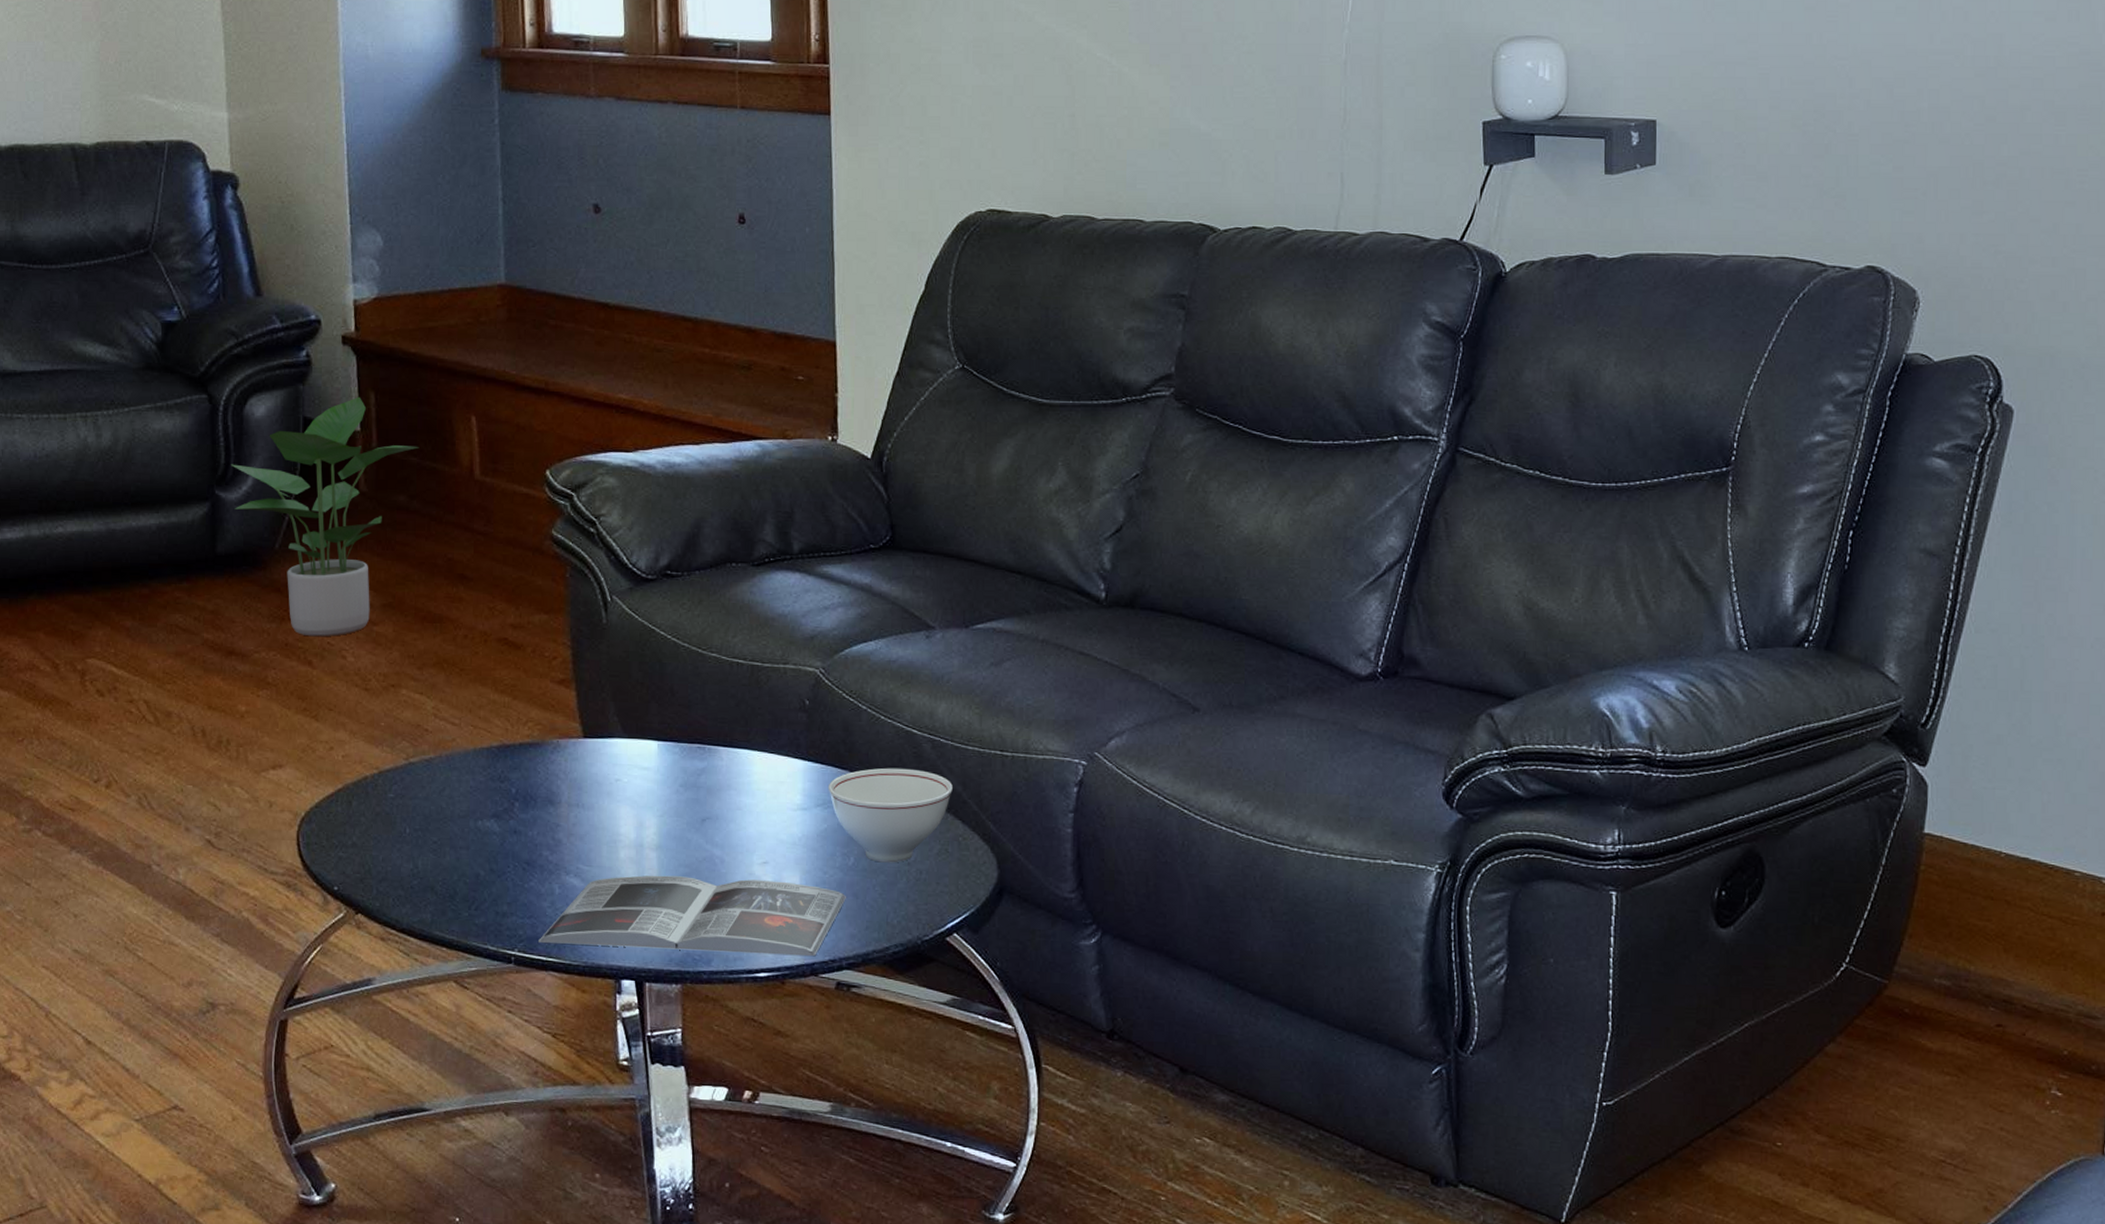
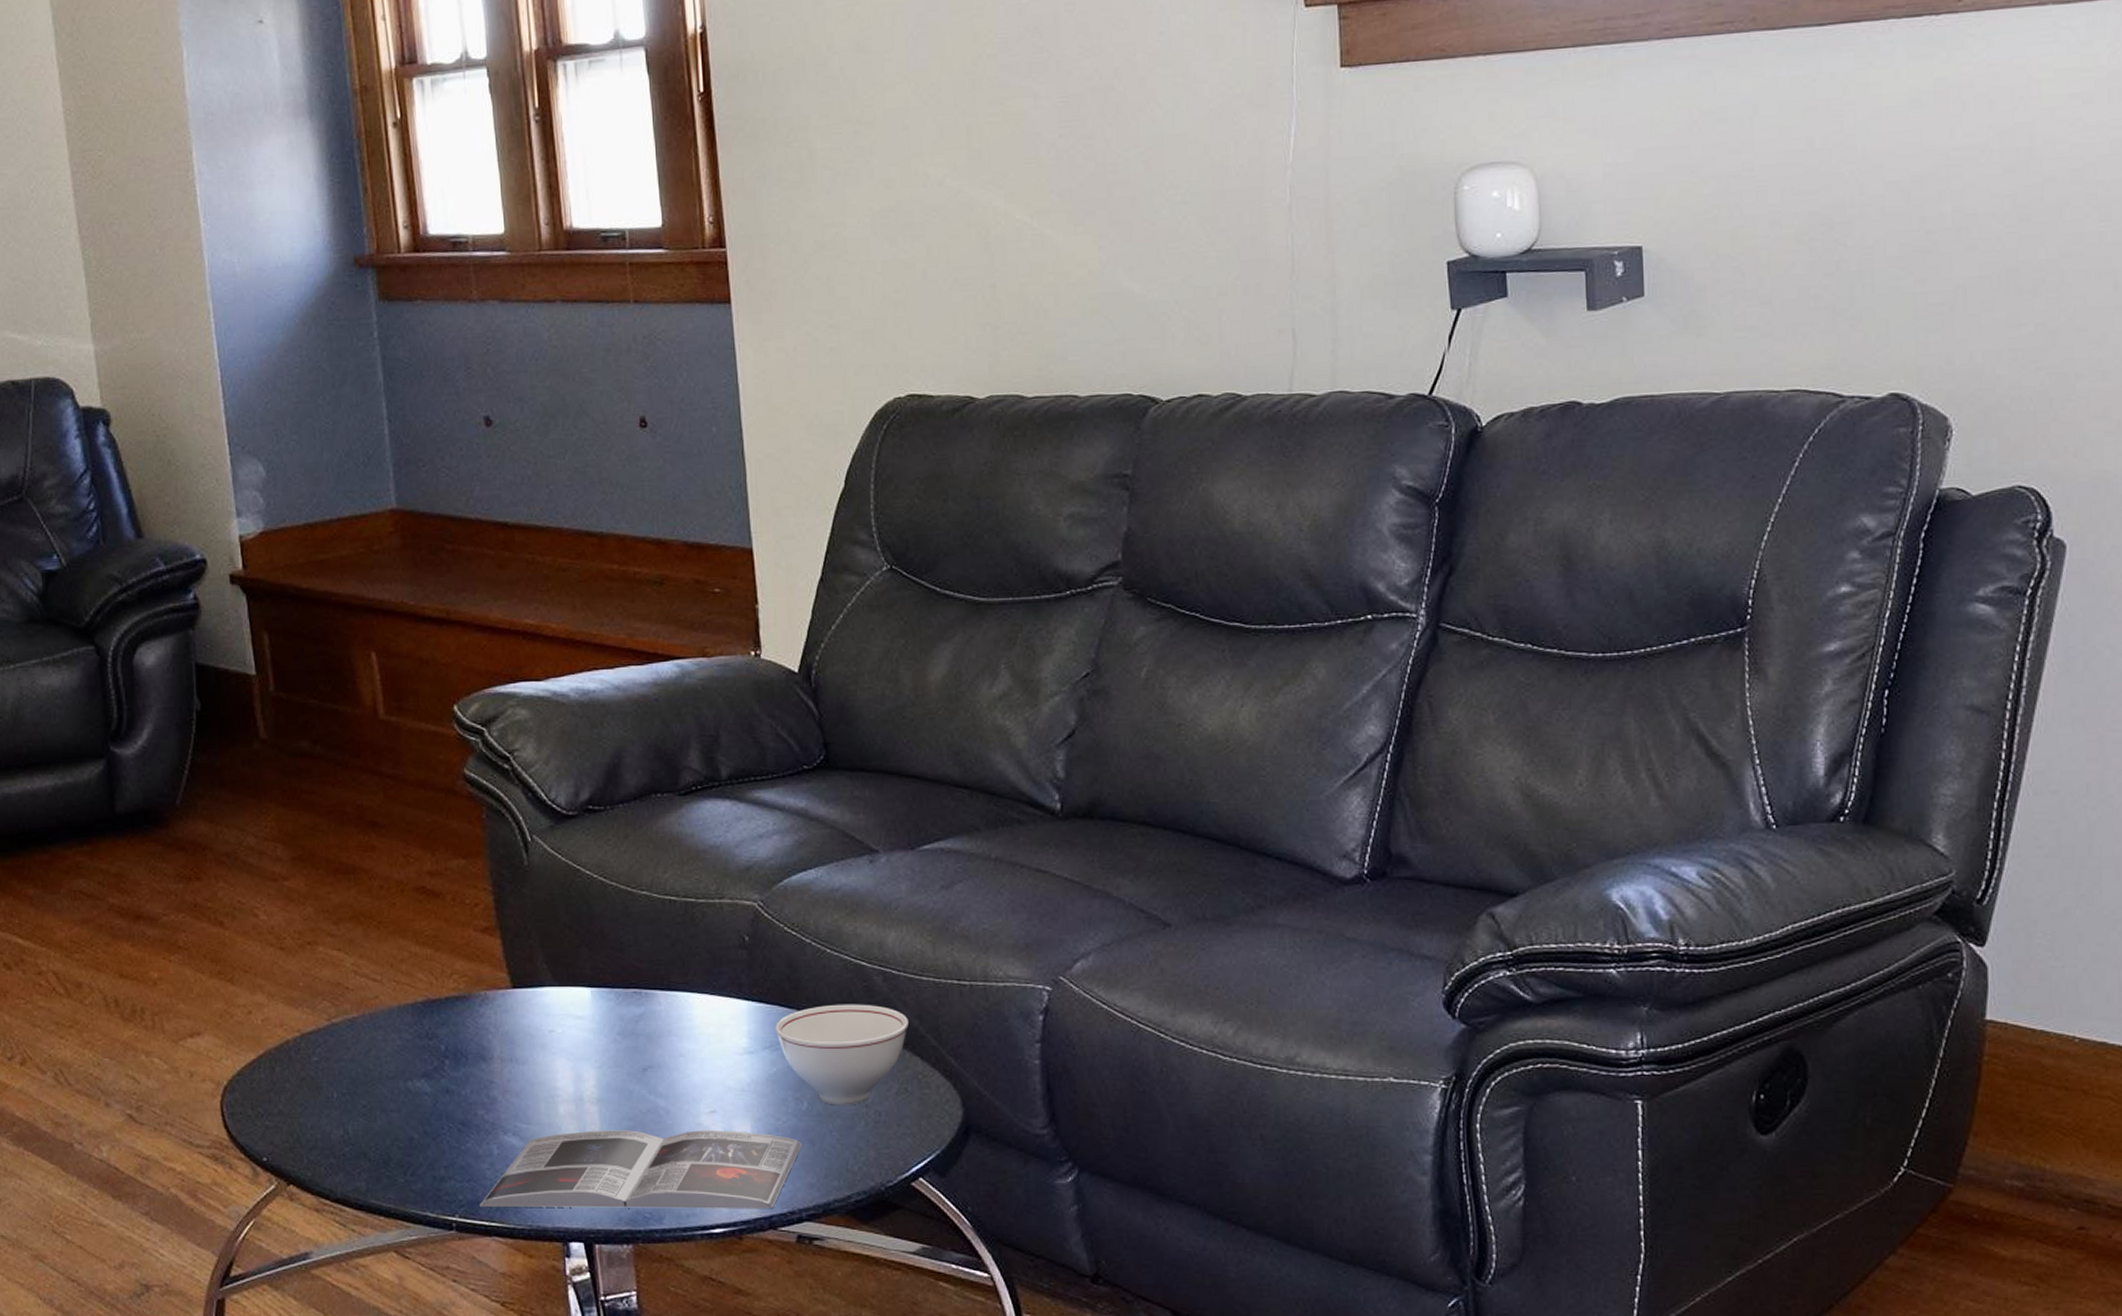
potted plant: present [230,396,419,637] -> none [123,638,319,896]

